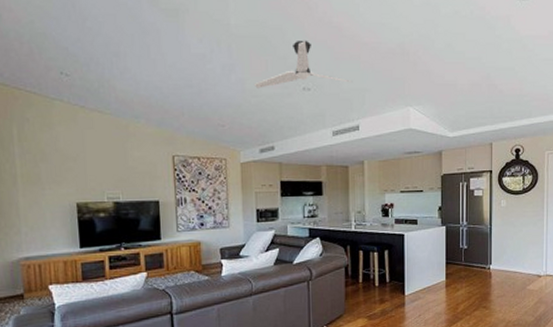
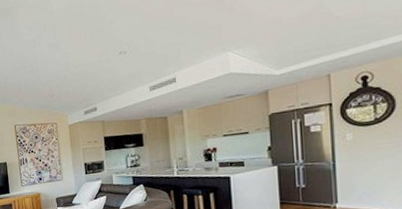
ceiling fan: present [253,40,353,88] -> none [75,9,167,60]

